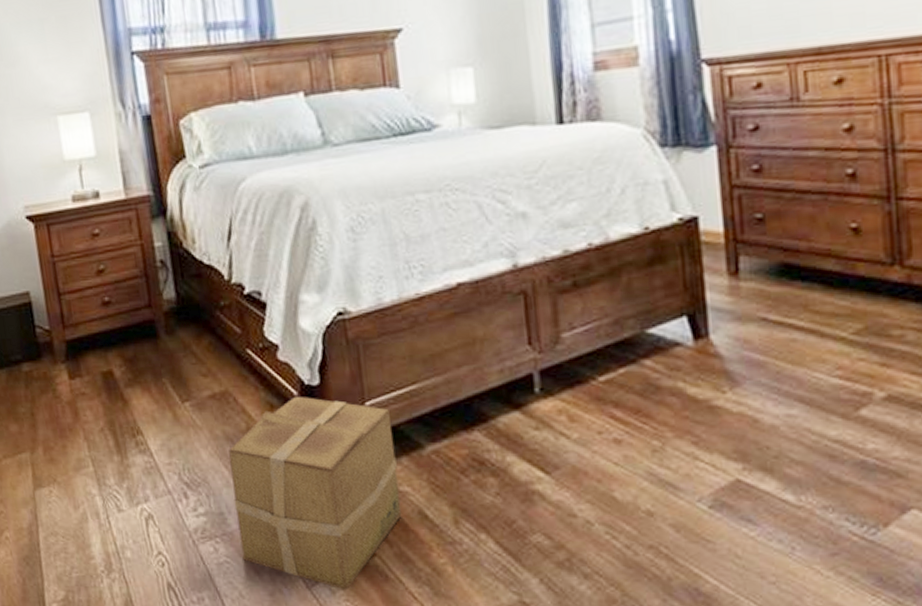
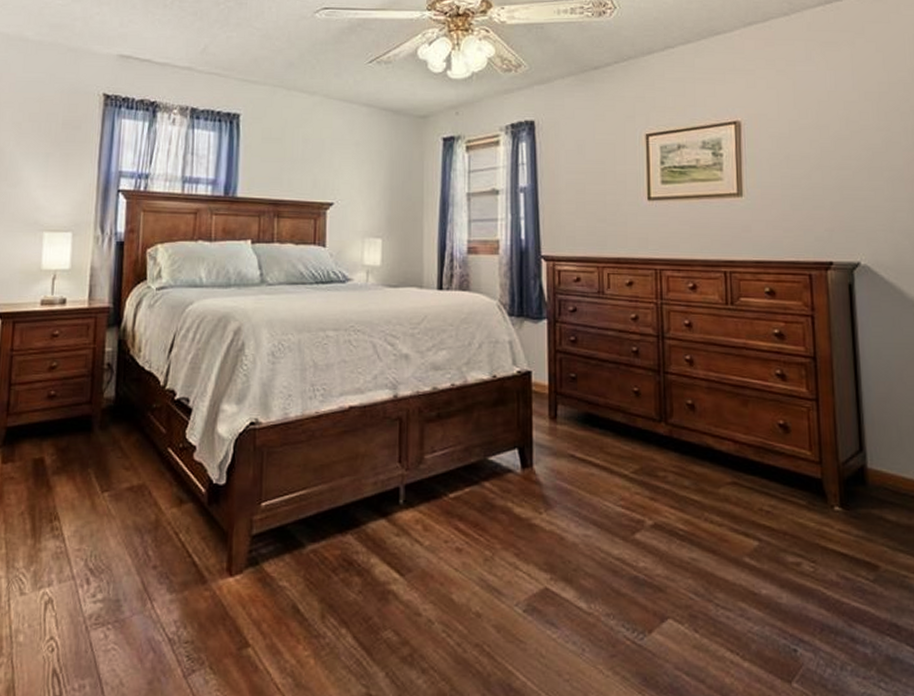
cardboard box: present [229,397,402,589] -> none [129,494,281,679]

